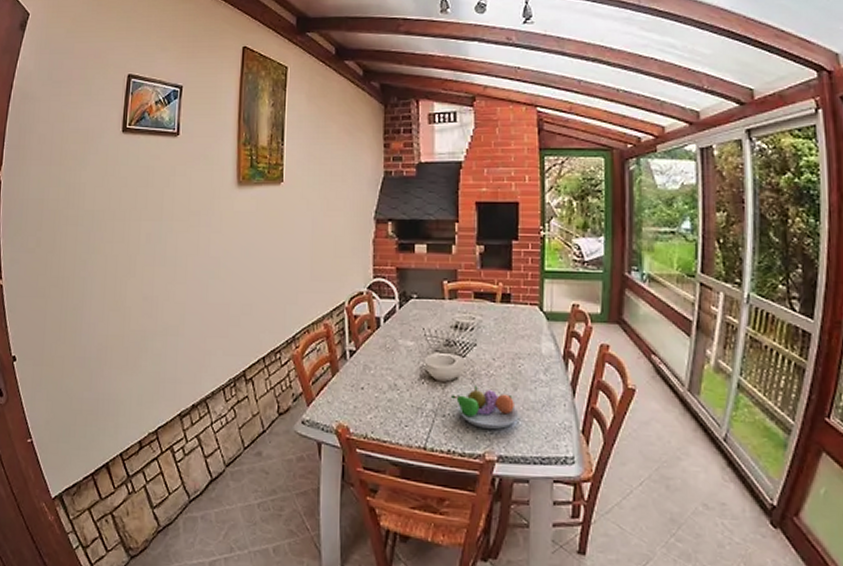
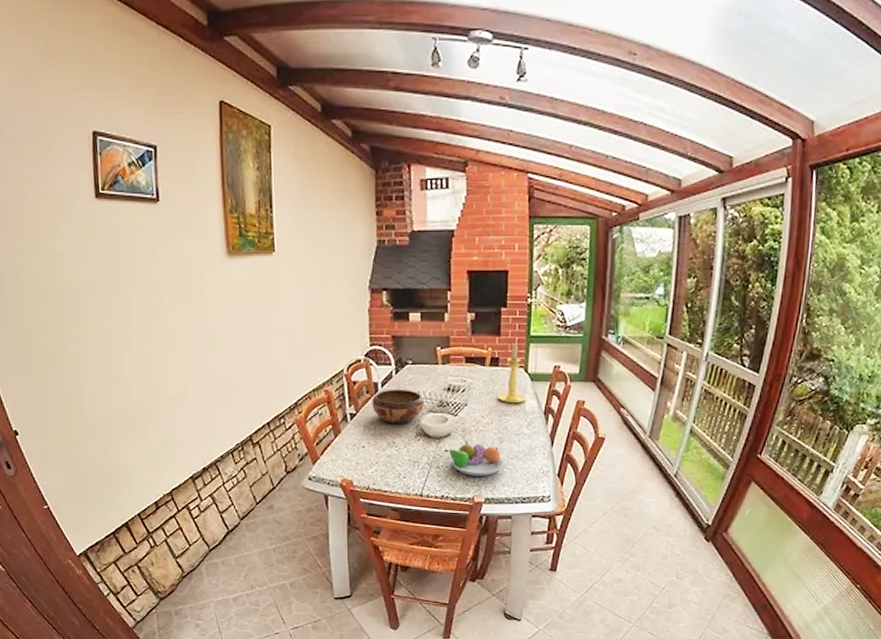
decorative bowl: none [373,324,429,365] -> present [372,389,424,424]
candle holder: none [511,279,543,346] -> present [498,343,527,404]

